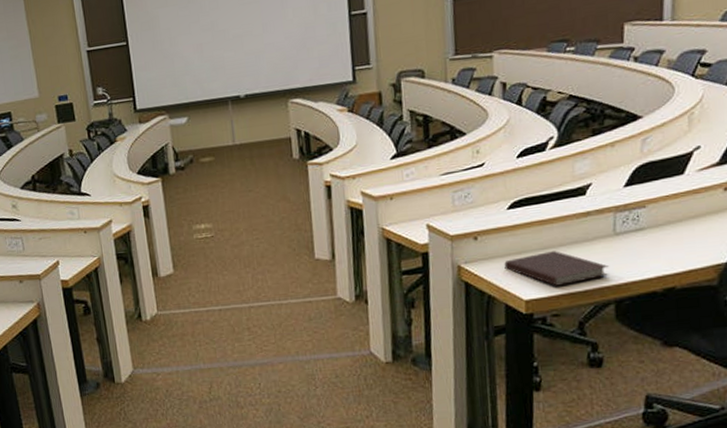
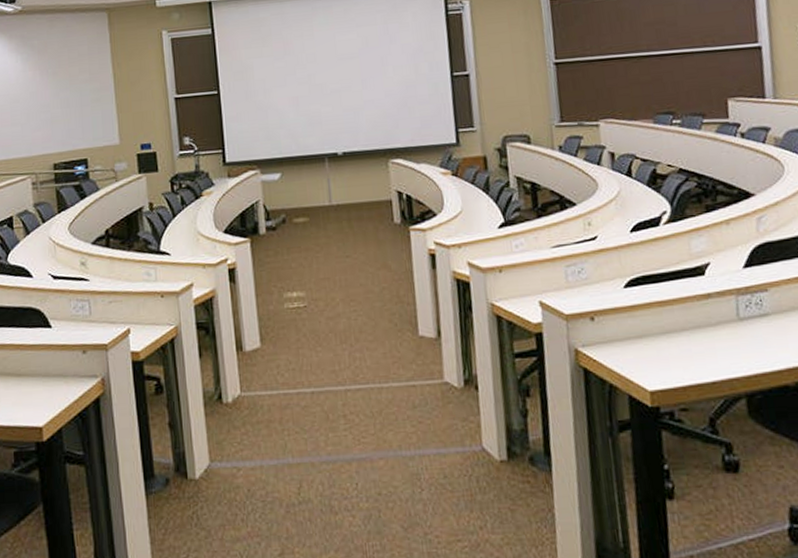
notebook: present [504,251,609,286] -> none [624,336,737,376]

